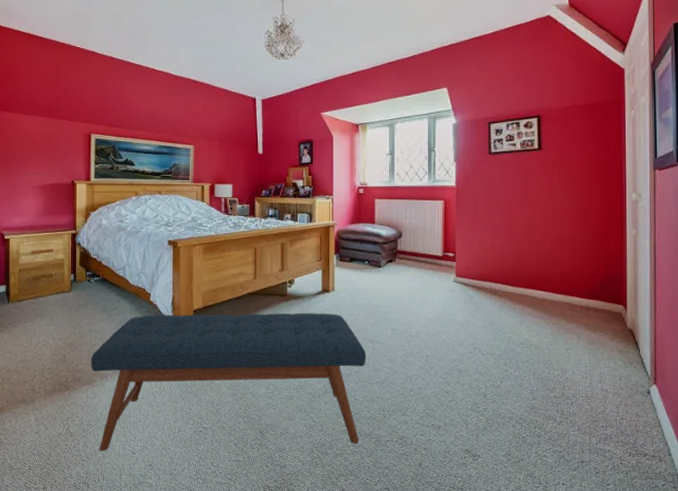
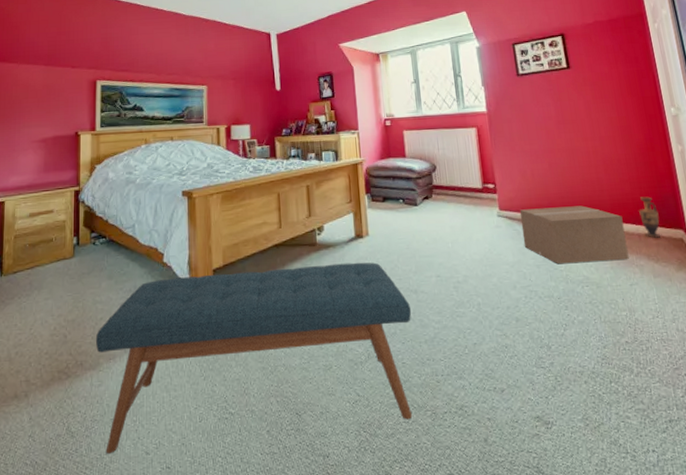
cardboard box: none [474,277,569,328] -> present [519,205,629,265]
vase: none [585,273,603,311] -> present [639,196,660,238]

